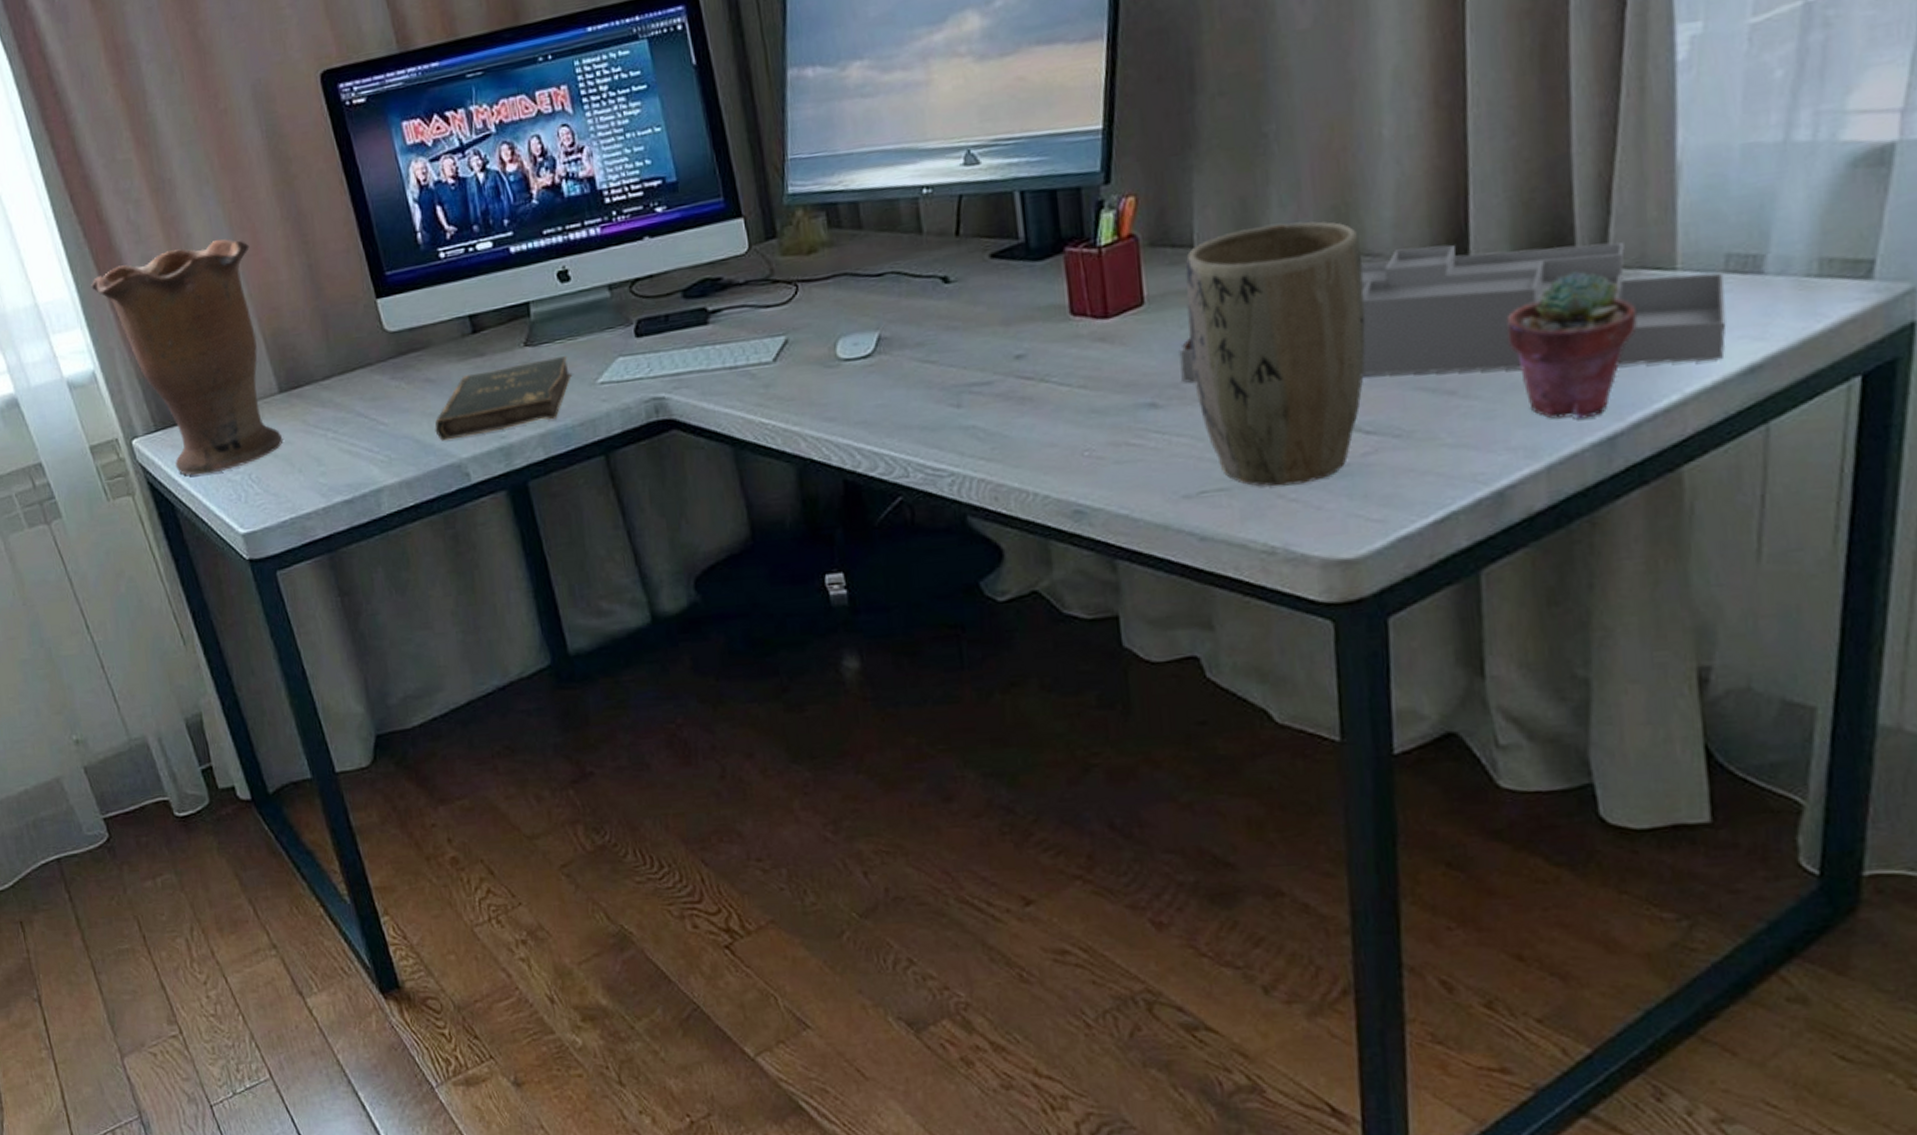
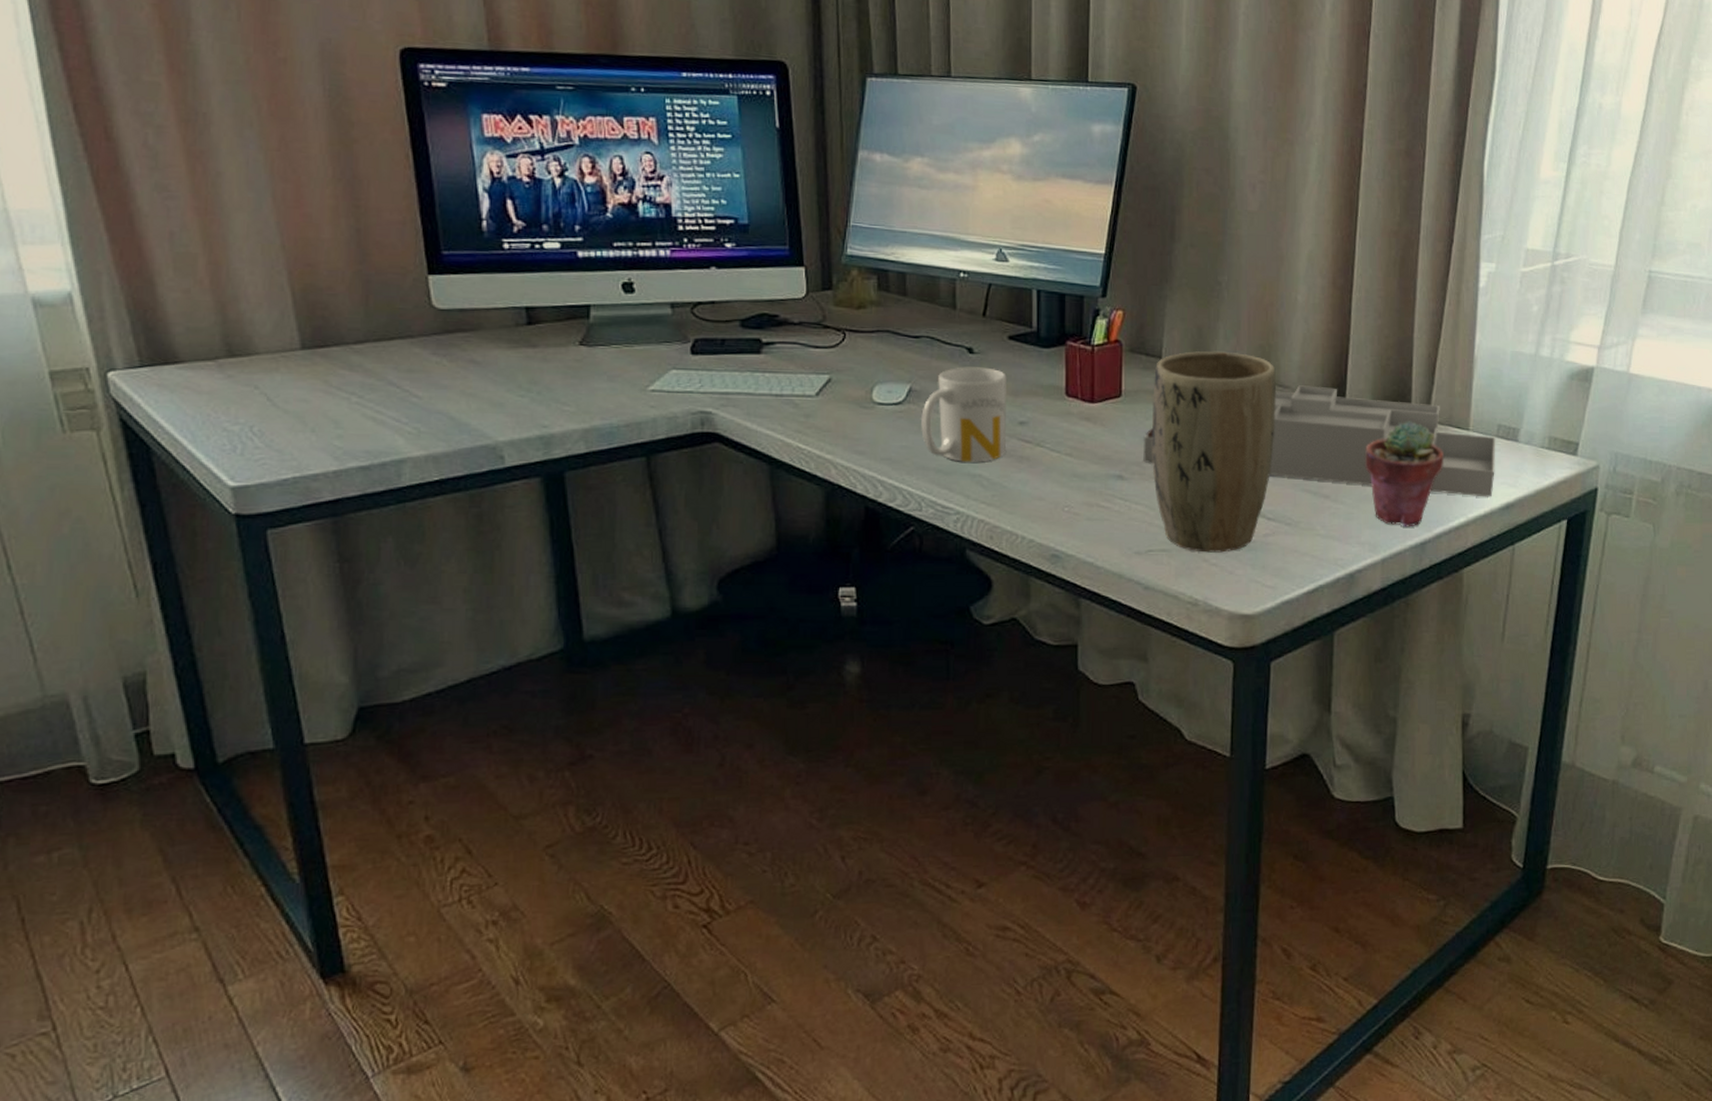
vase: present [91,238,283,476] -> none [83,183,298,420]
bible: present [435,356,571,441] -> none [473,360,623,422]
mug: none [894,296,1002,414] -> present [920,367,1007,462]

